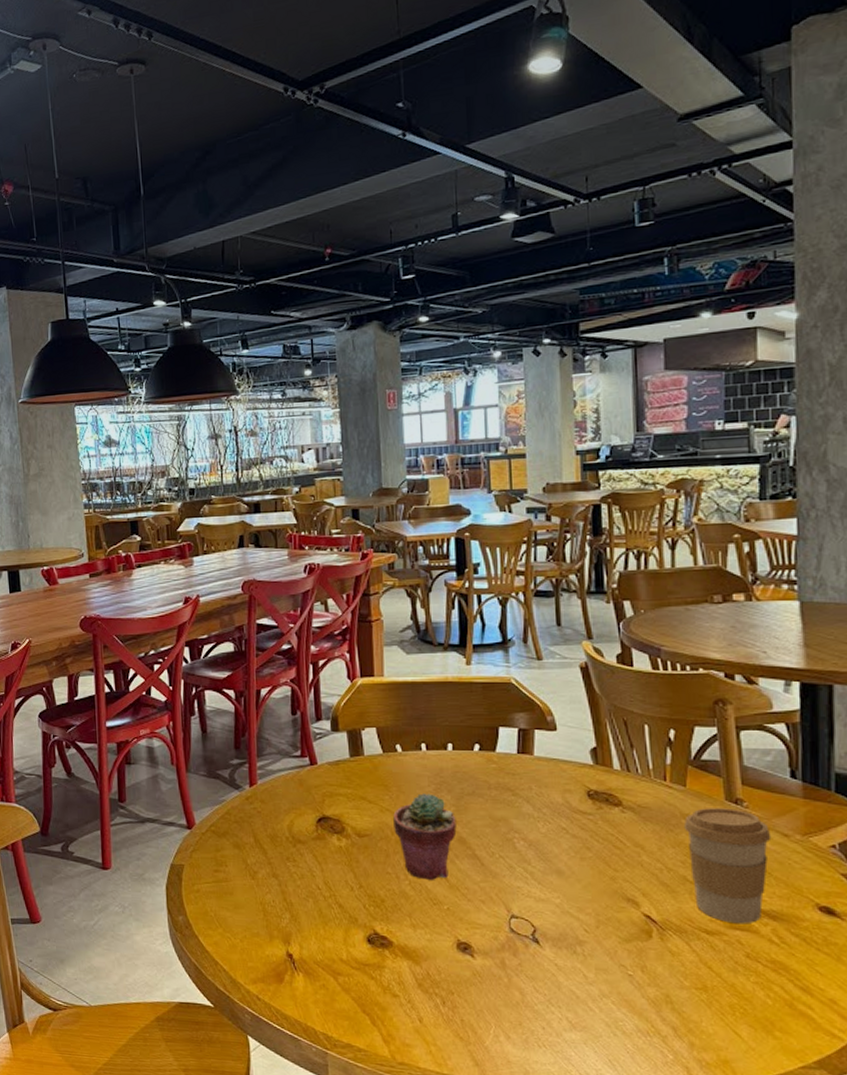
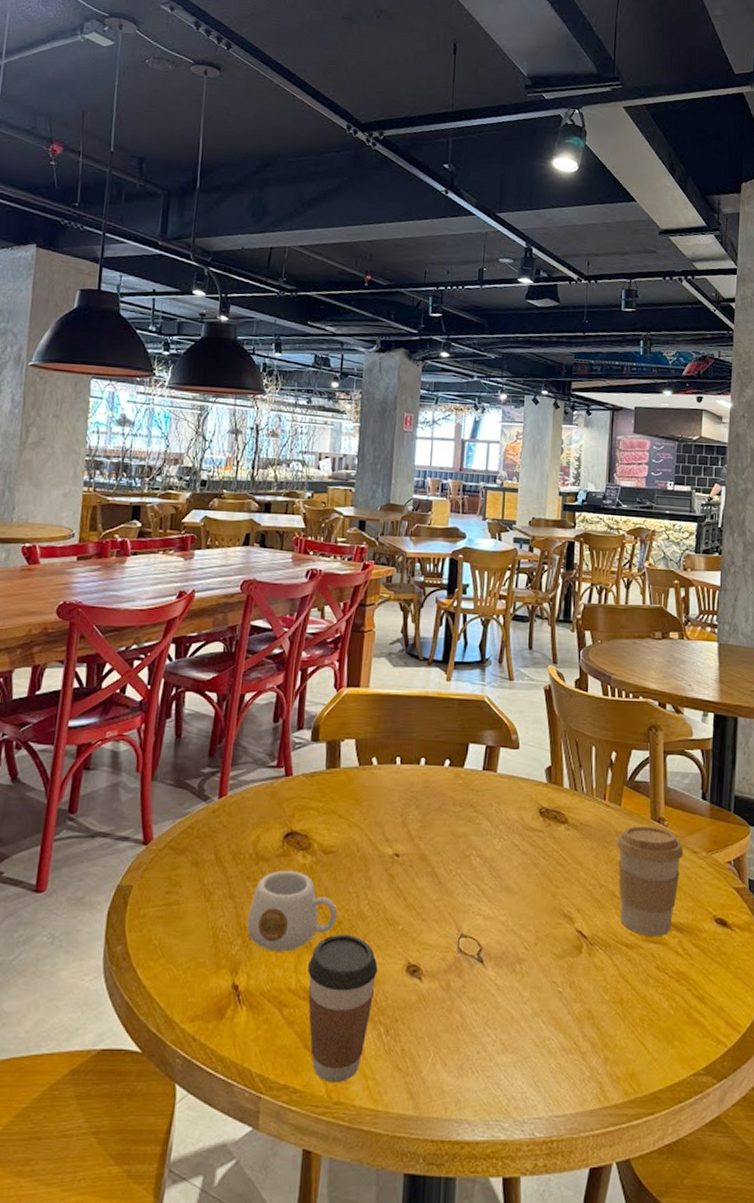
mug: none [292,852,379,926] -> present [247,870,337,952]
coffee cup: none [357,911,427,1046] -> present [308,934,378,1084]
potted succulent: present [393,793,457,880] -> none [360,808,421,899]

